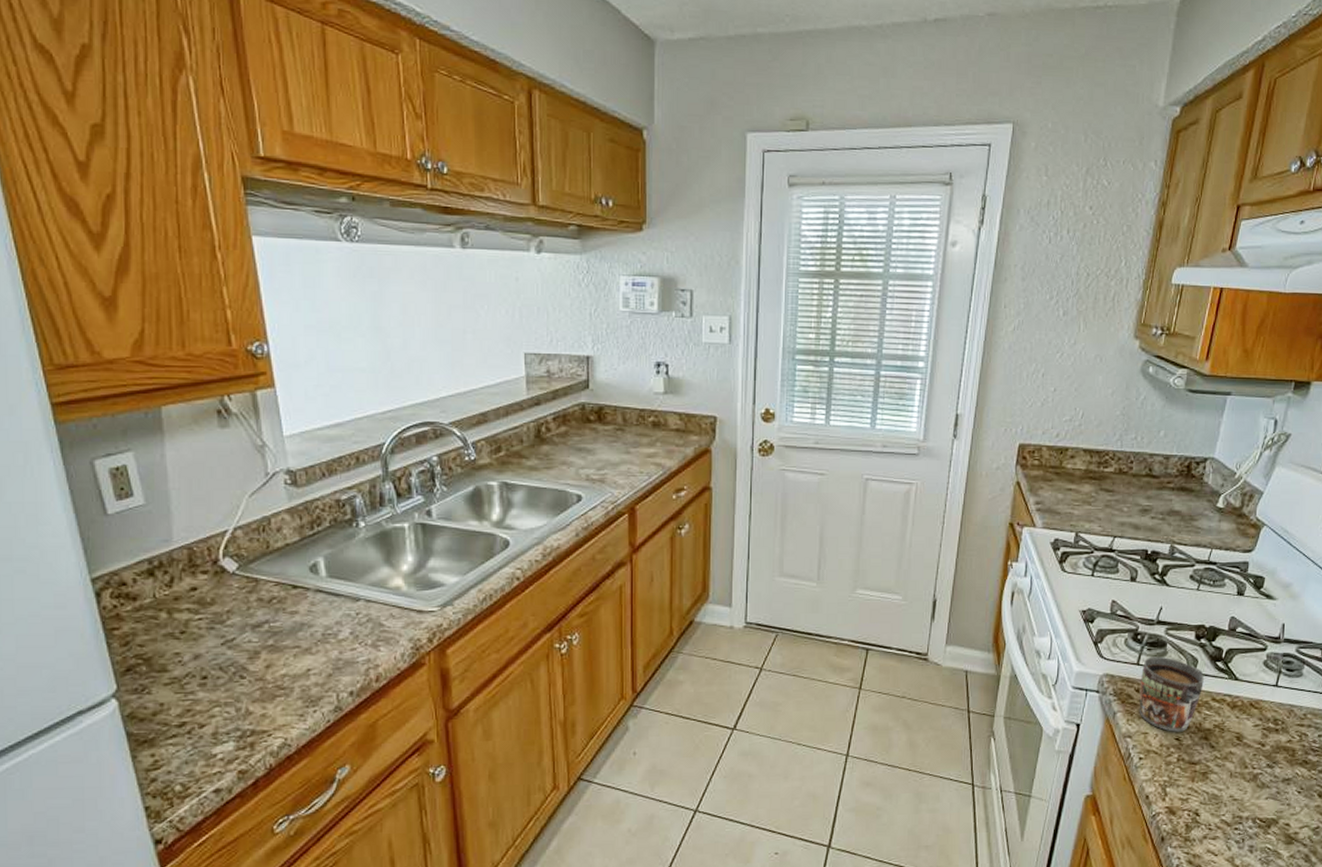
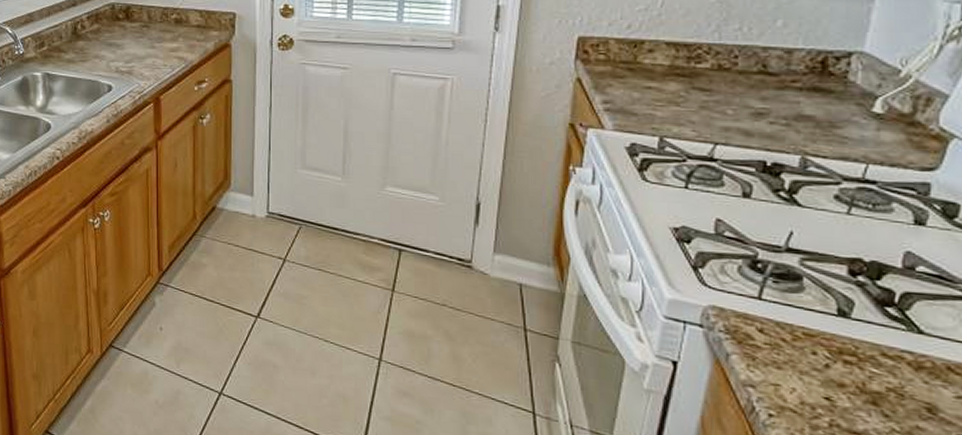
mug: present [1139,656,1204,732] -> none [764,291,866,390]

